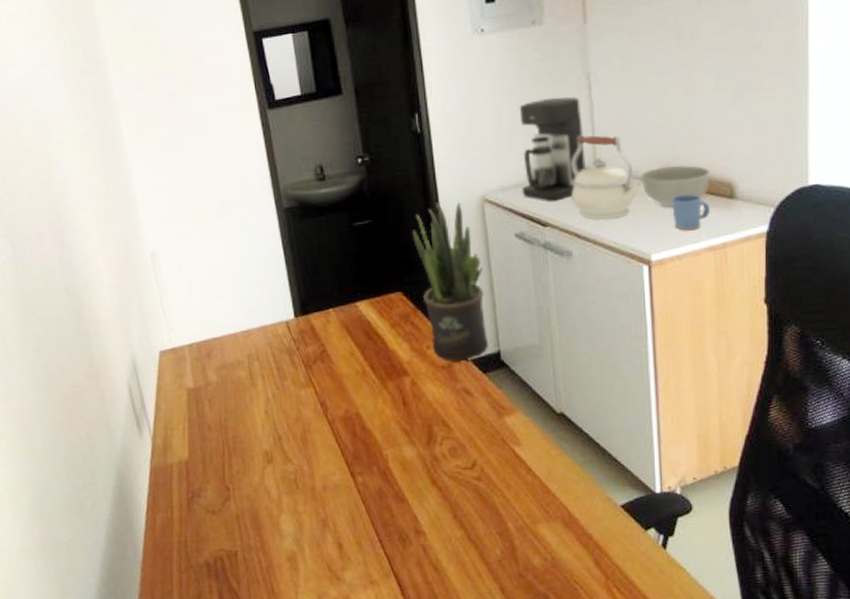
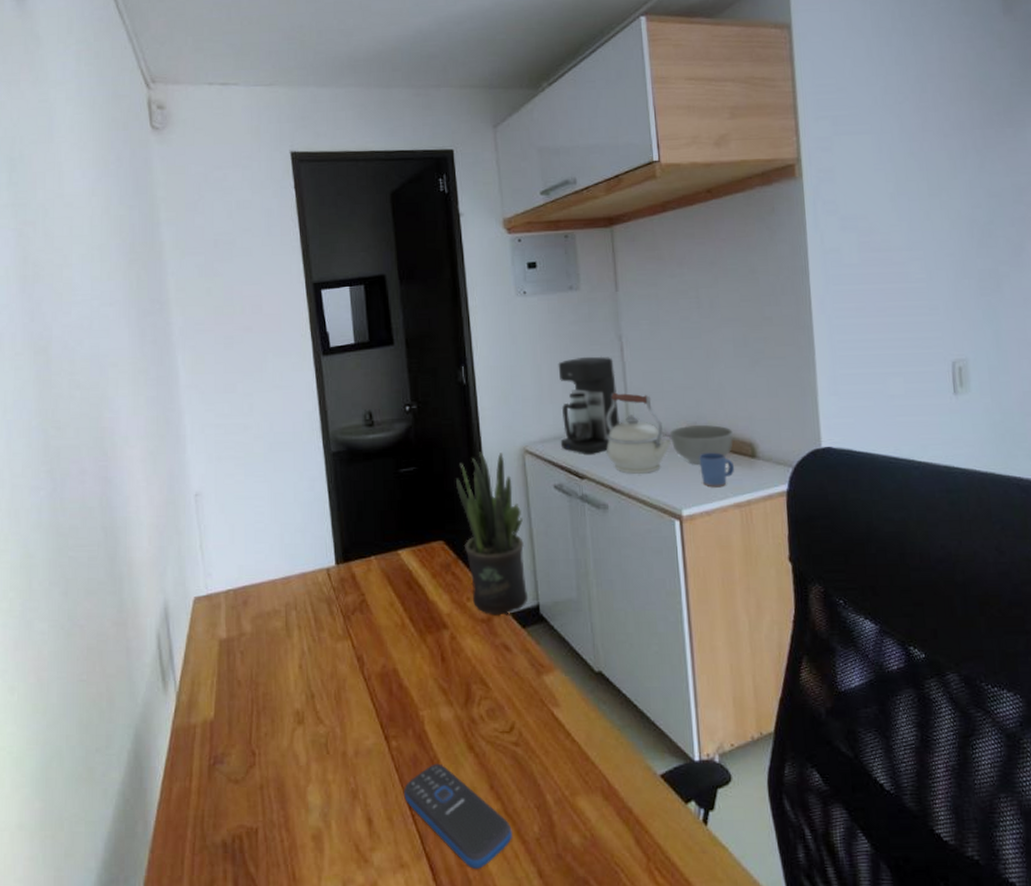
mobile phone: none [371,496,475,586] -> present [404,763,512,869]

